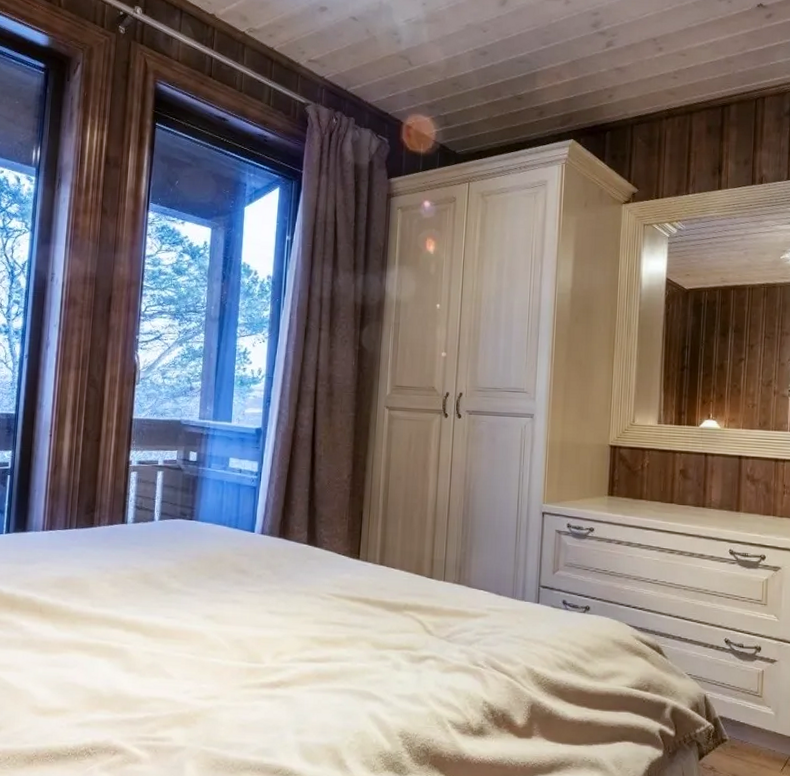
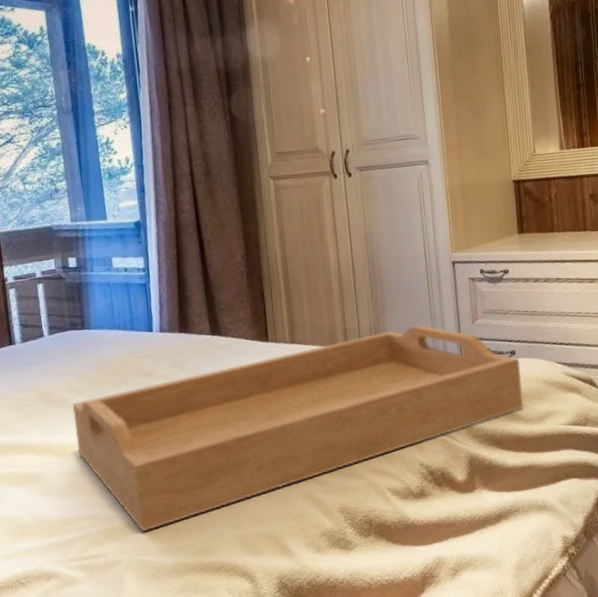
serving tray: none [165,566,593,723] -> present [72,324,523,532]

